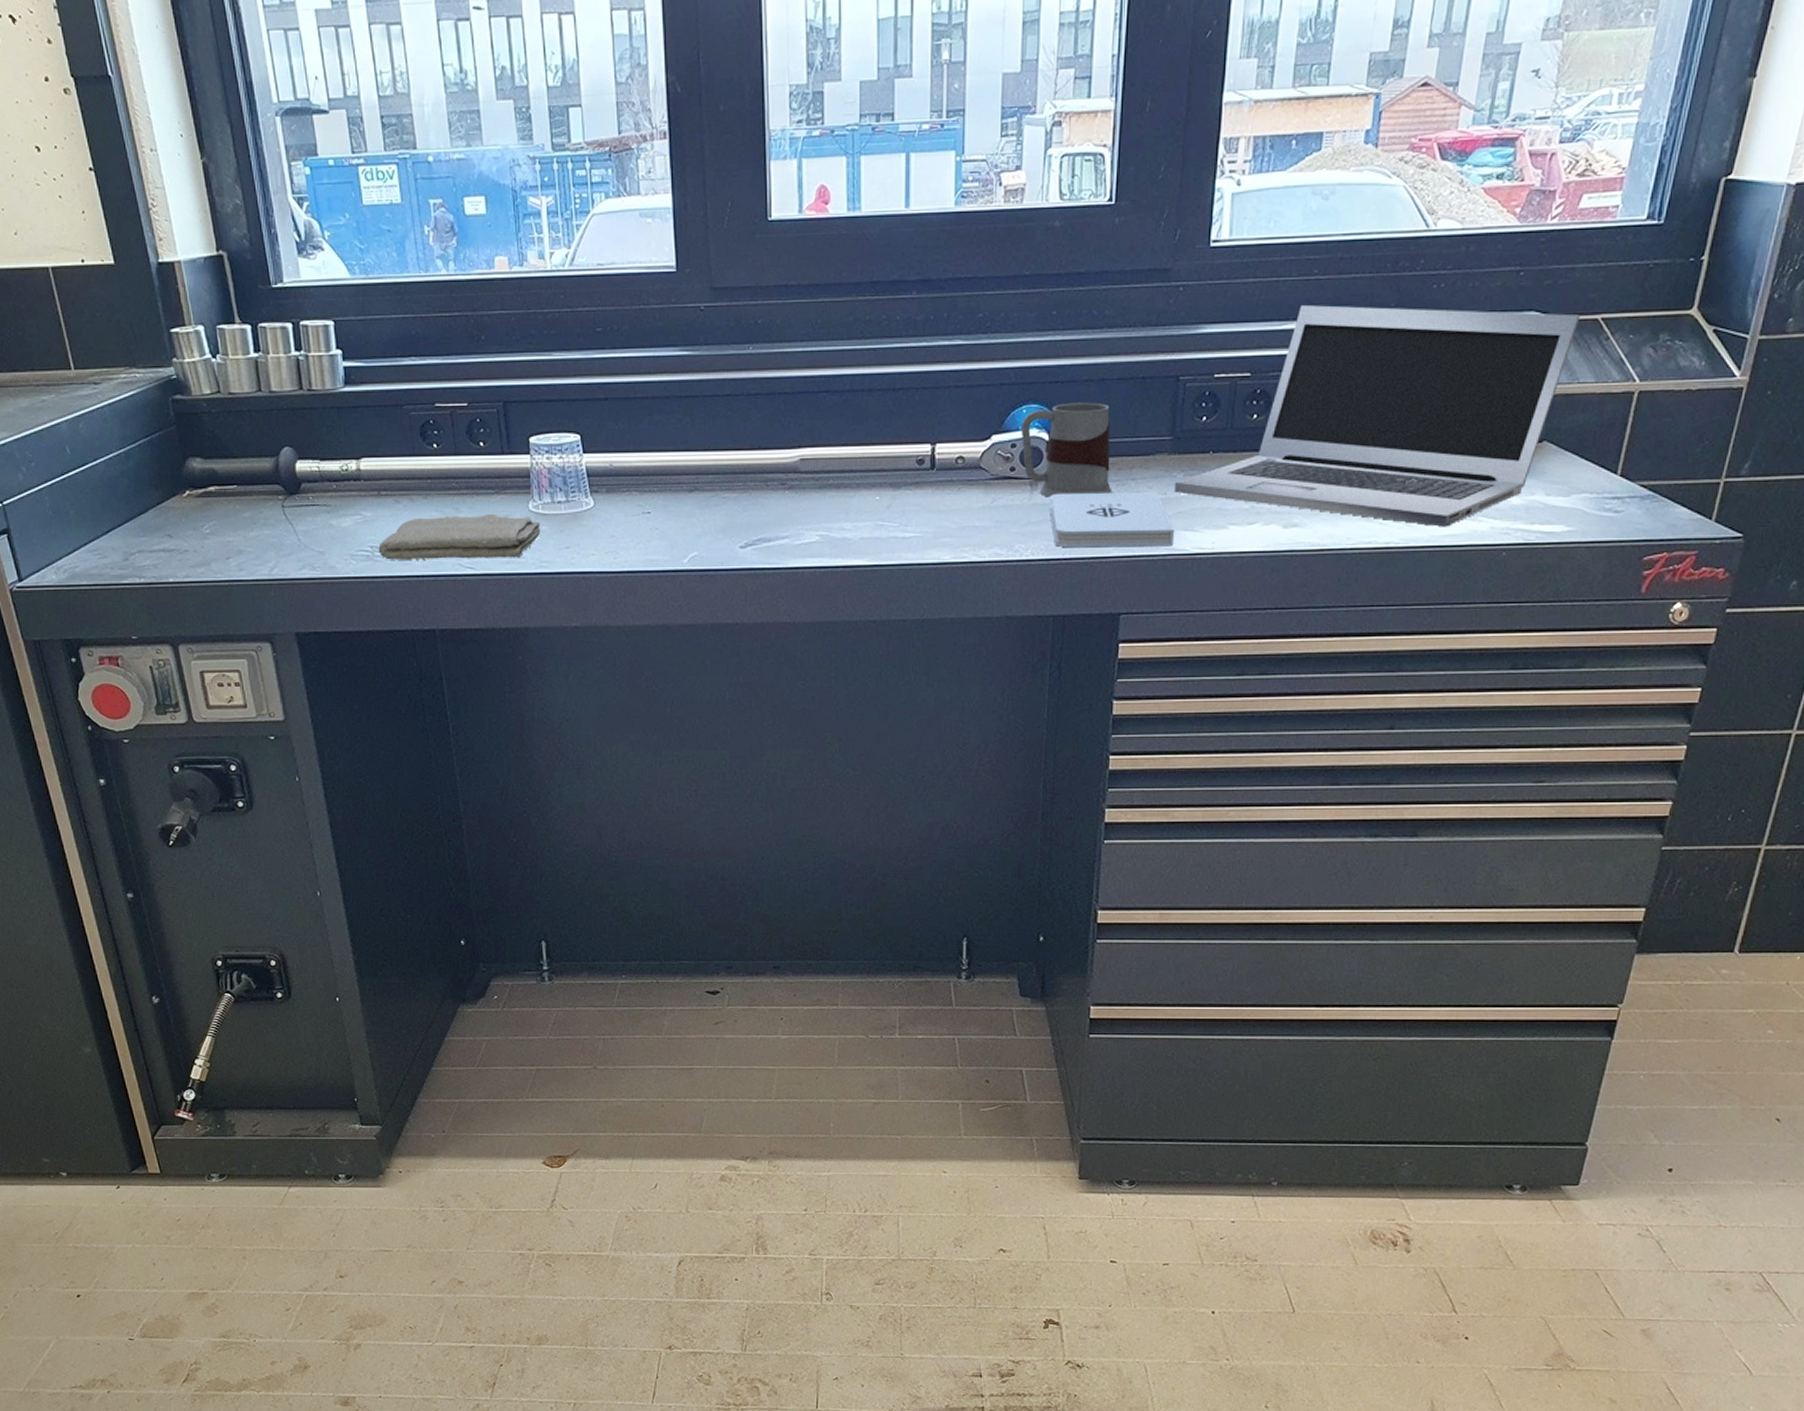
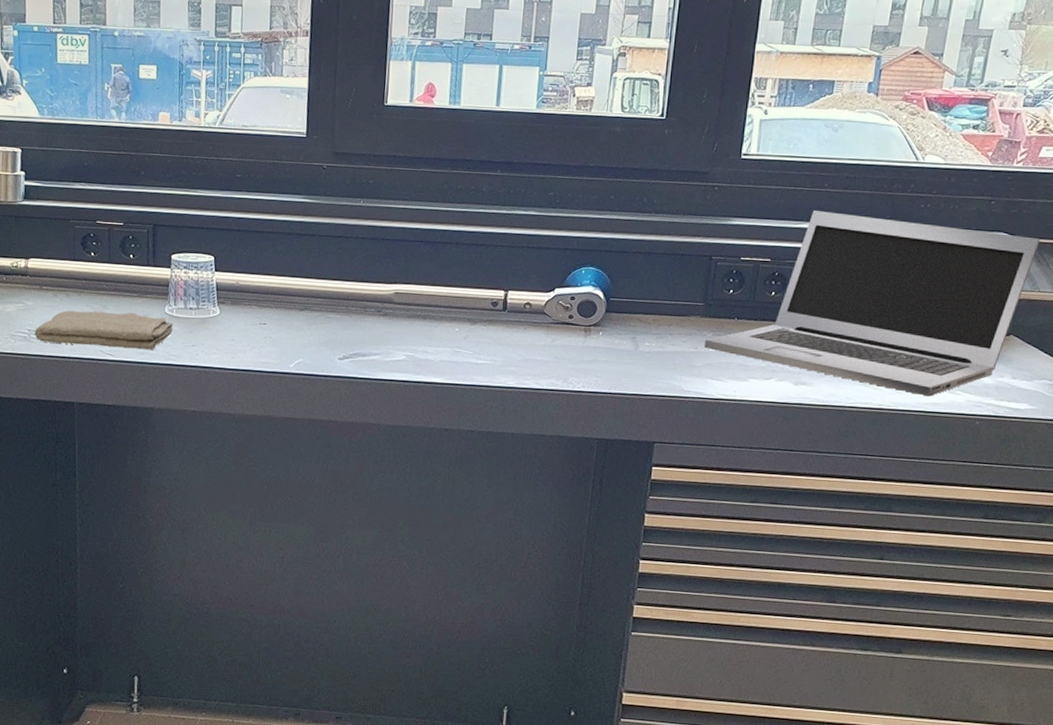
mug: present [1020,402,1112,497] -> none [579,268,653,344]
notepad: present [1050,491,1175,548] -> none [600,339,704,391]

